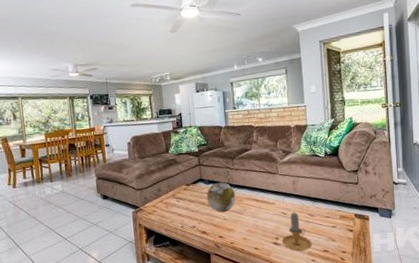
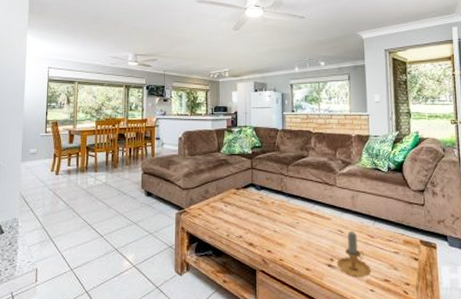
decorative orb: present [206,182,236,213] -> none [257,190,289,224]

